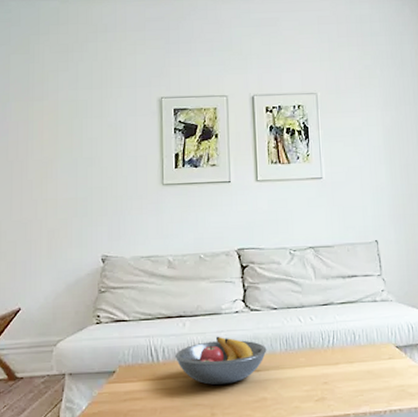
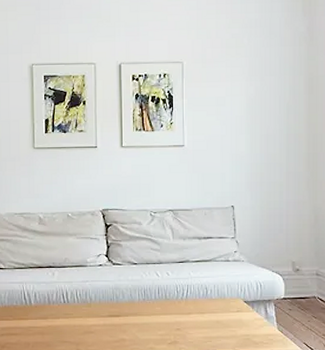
fruit bowl: present [174,336,267,385] -> none [45,285,127,326]

